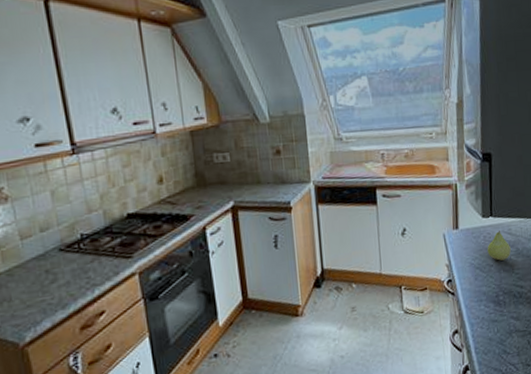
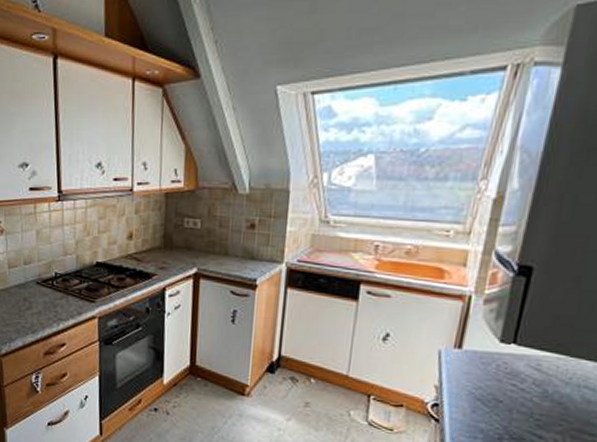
fruit: present [487,230,511,261] -> none [498,363,535,400]

